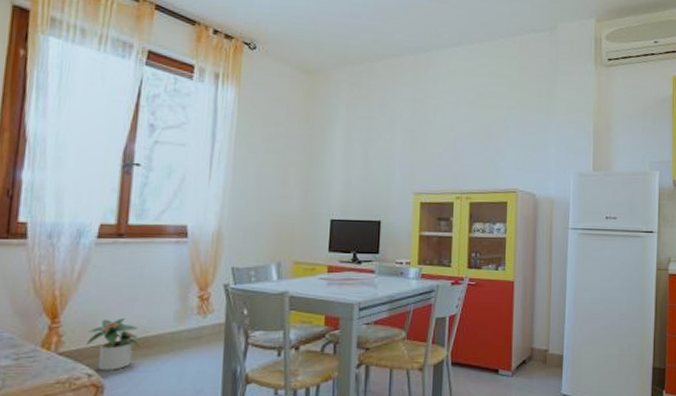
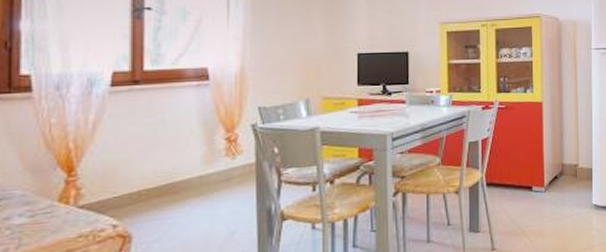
potted plant: present [85,317,140,371] -> none [107,164,166,221]

